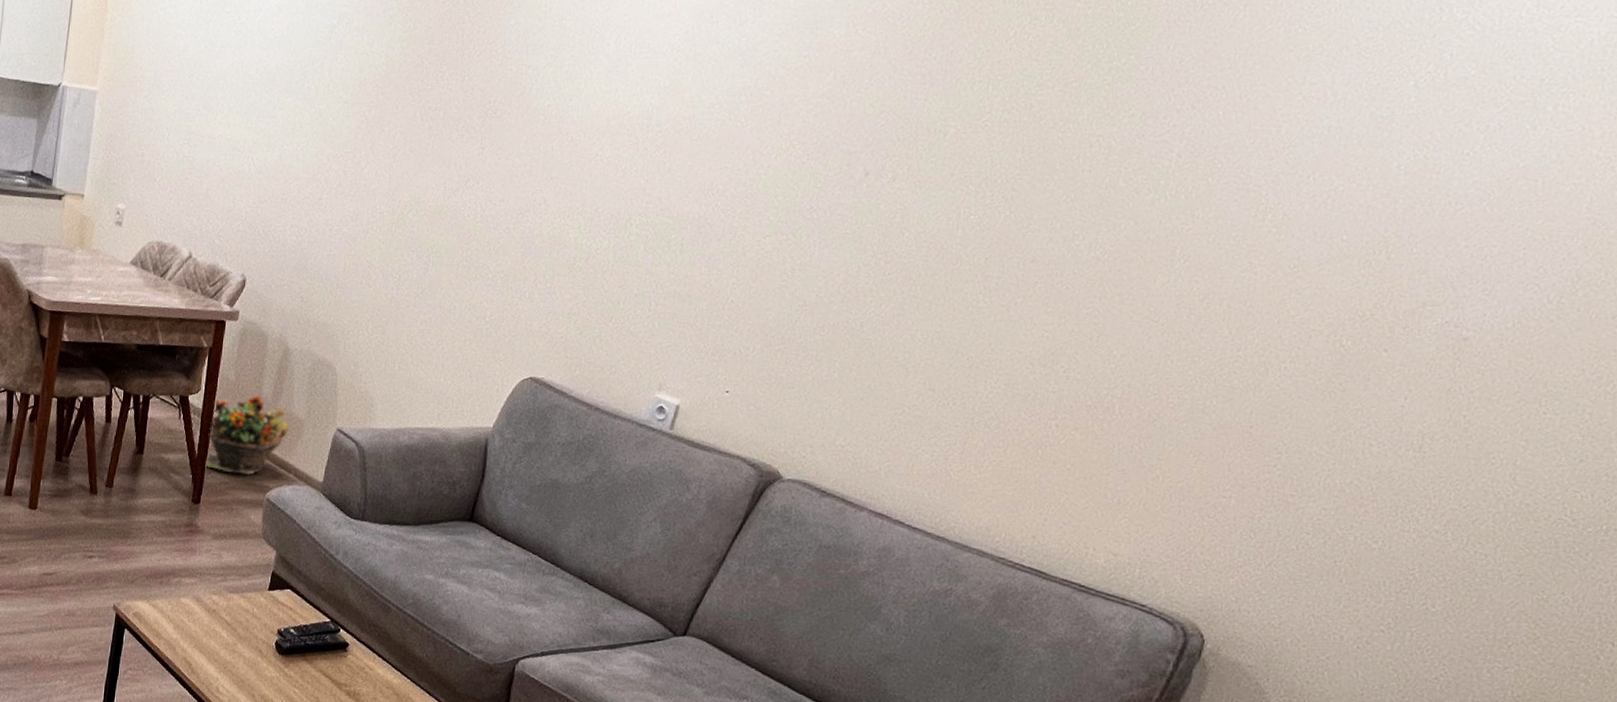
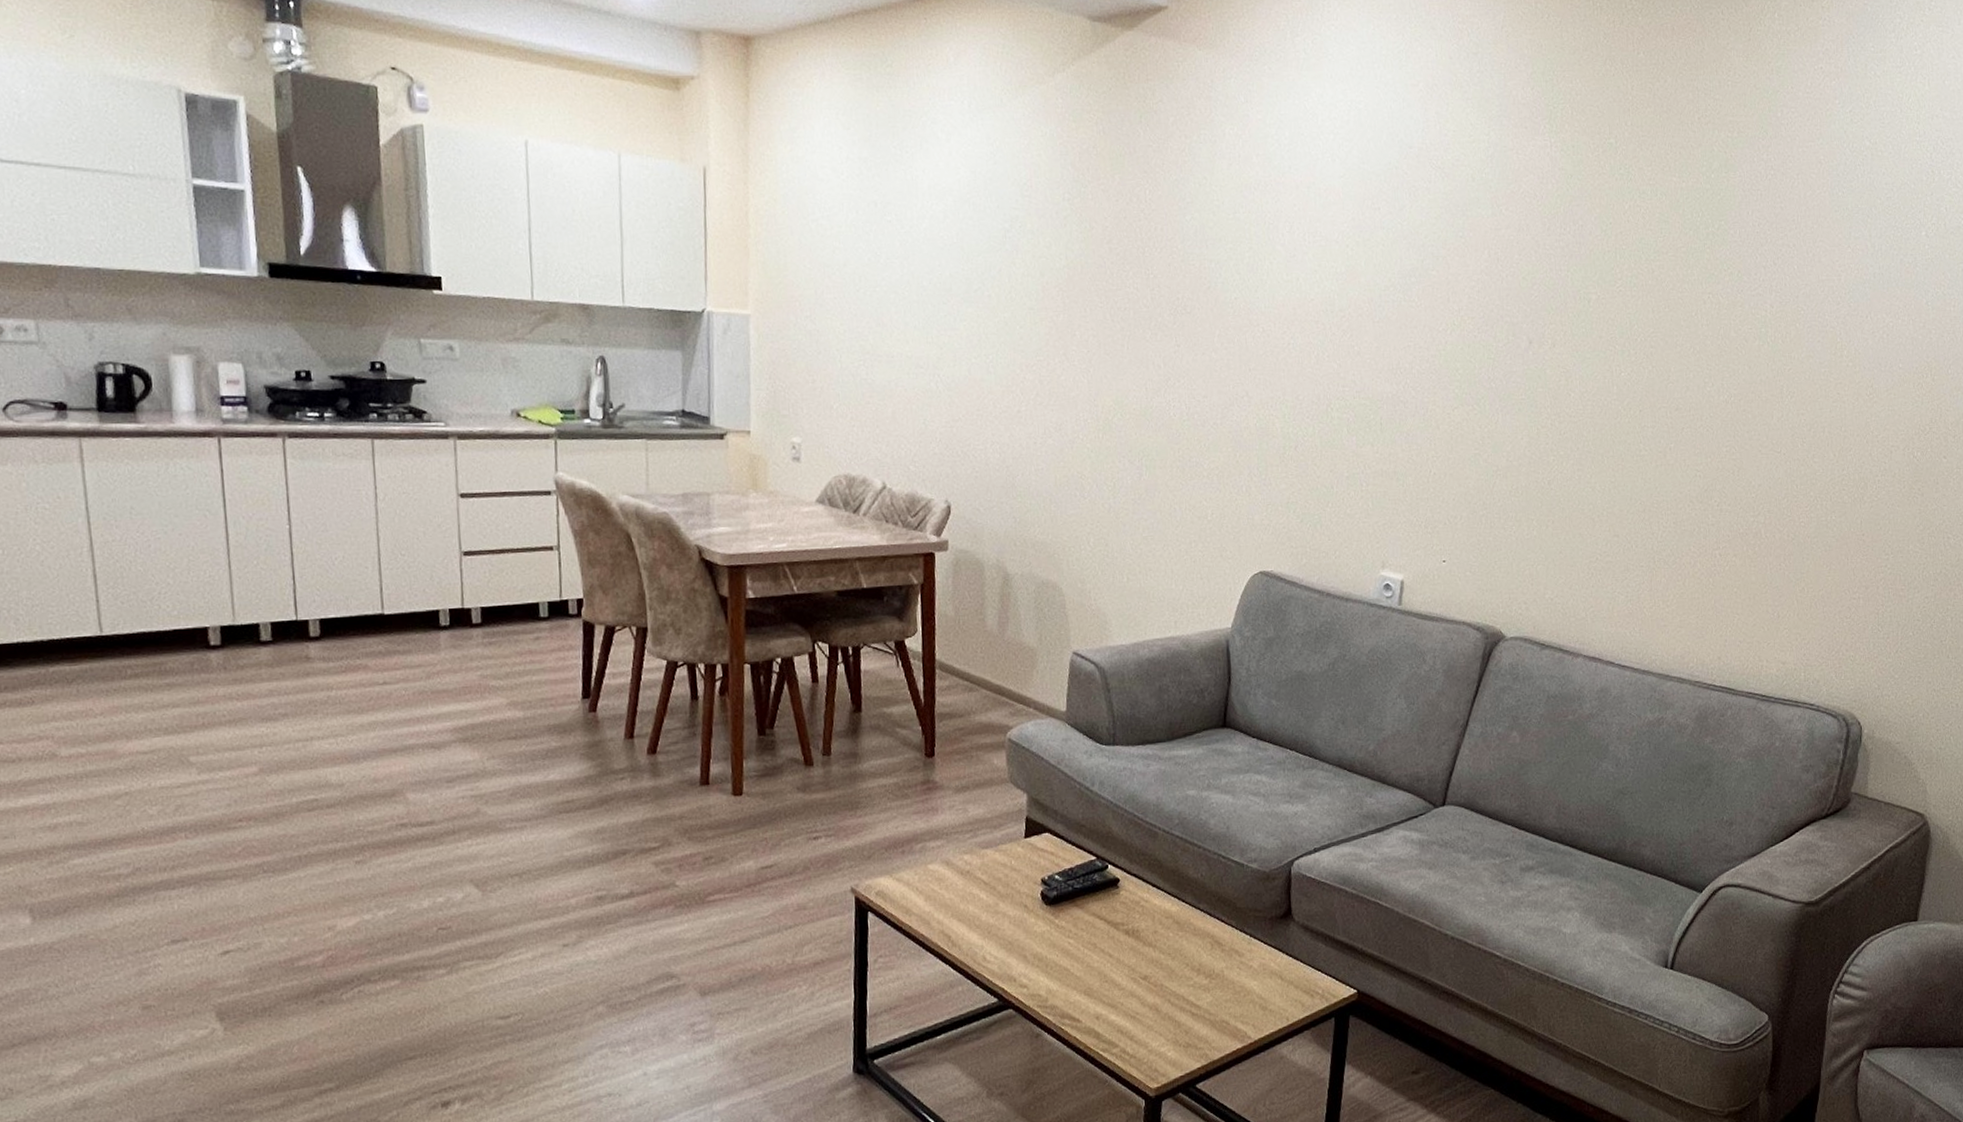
potted plant: present [205,395,289,475] -> none [932,628,1022,717]

